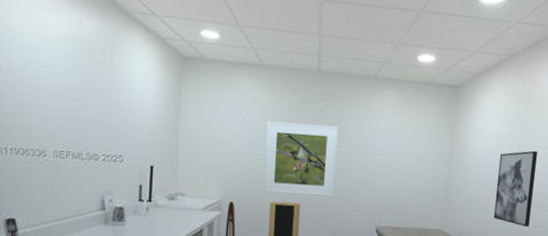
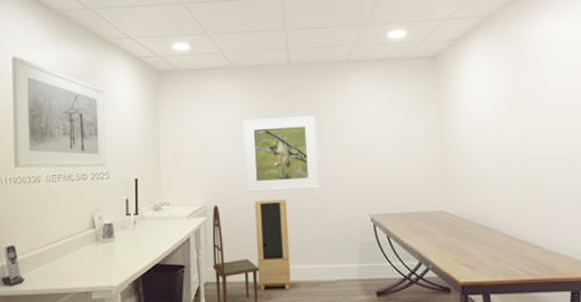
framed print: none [15,13,122,150] -> present [12,56,107,168]
wall art: present [493,150,538,227] -> none [496,110,549,197]

